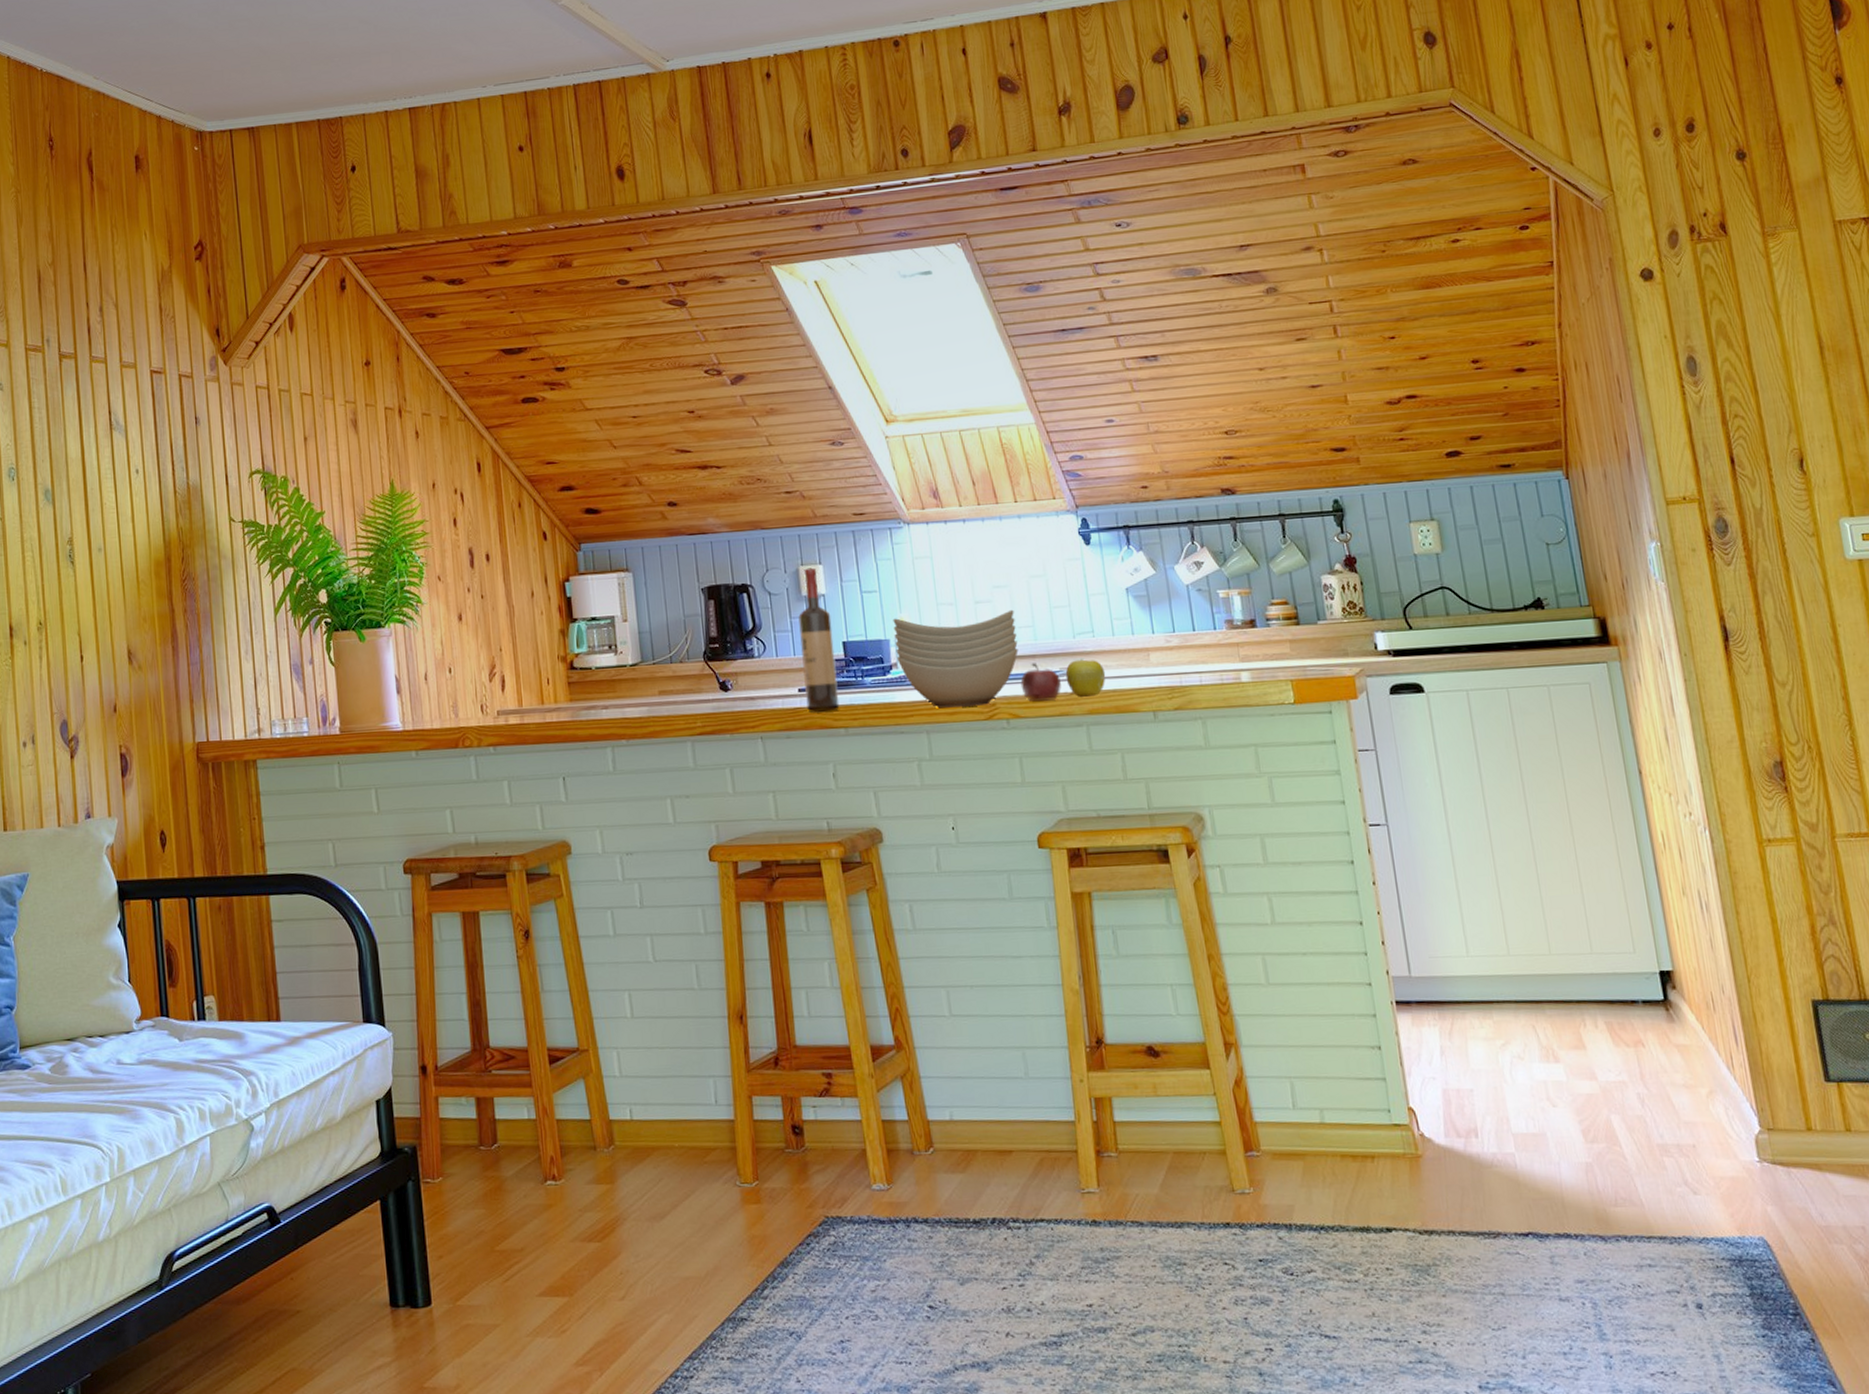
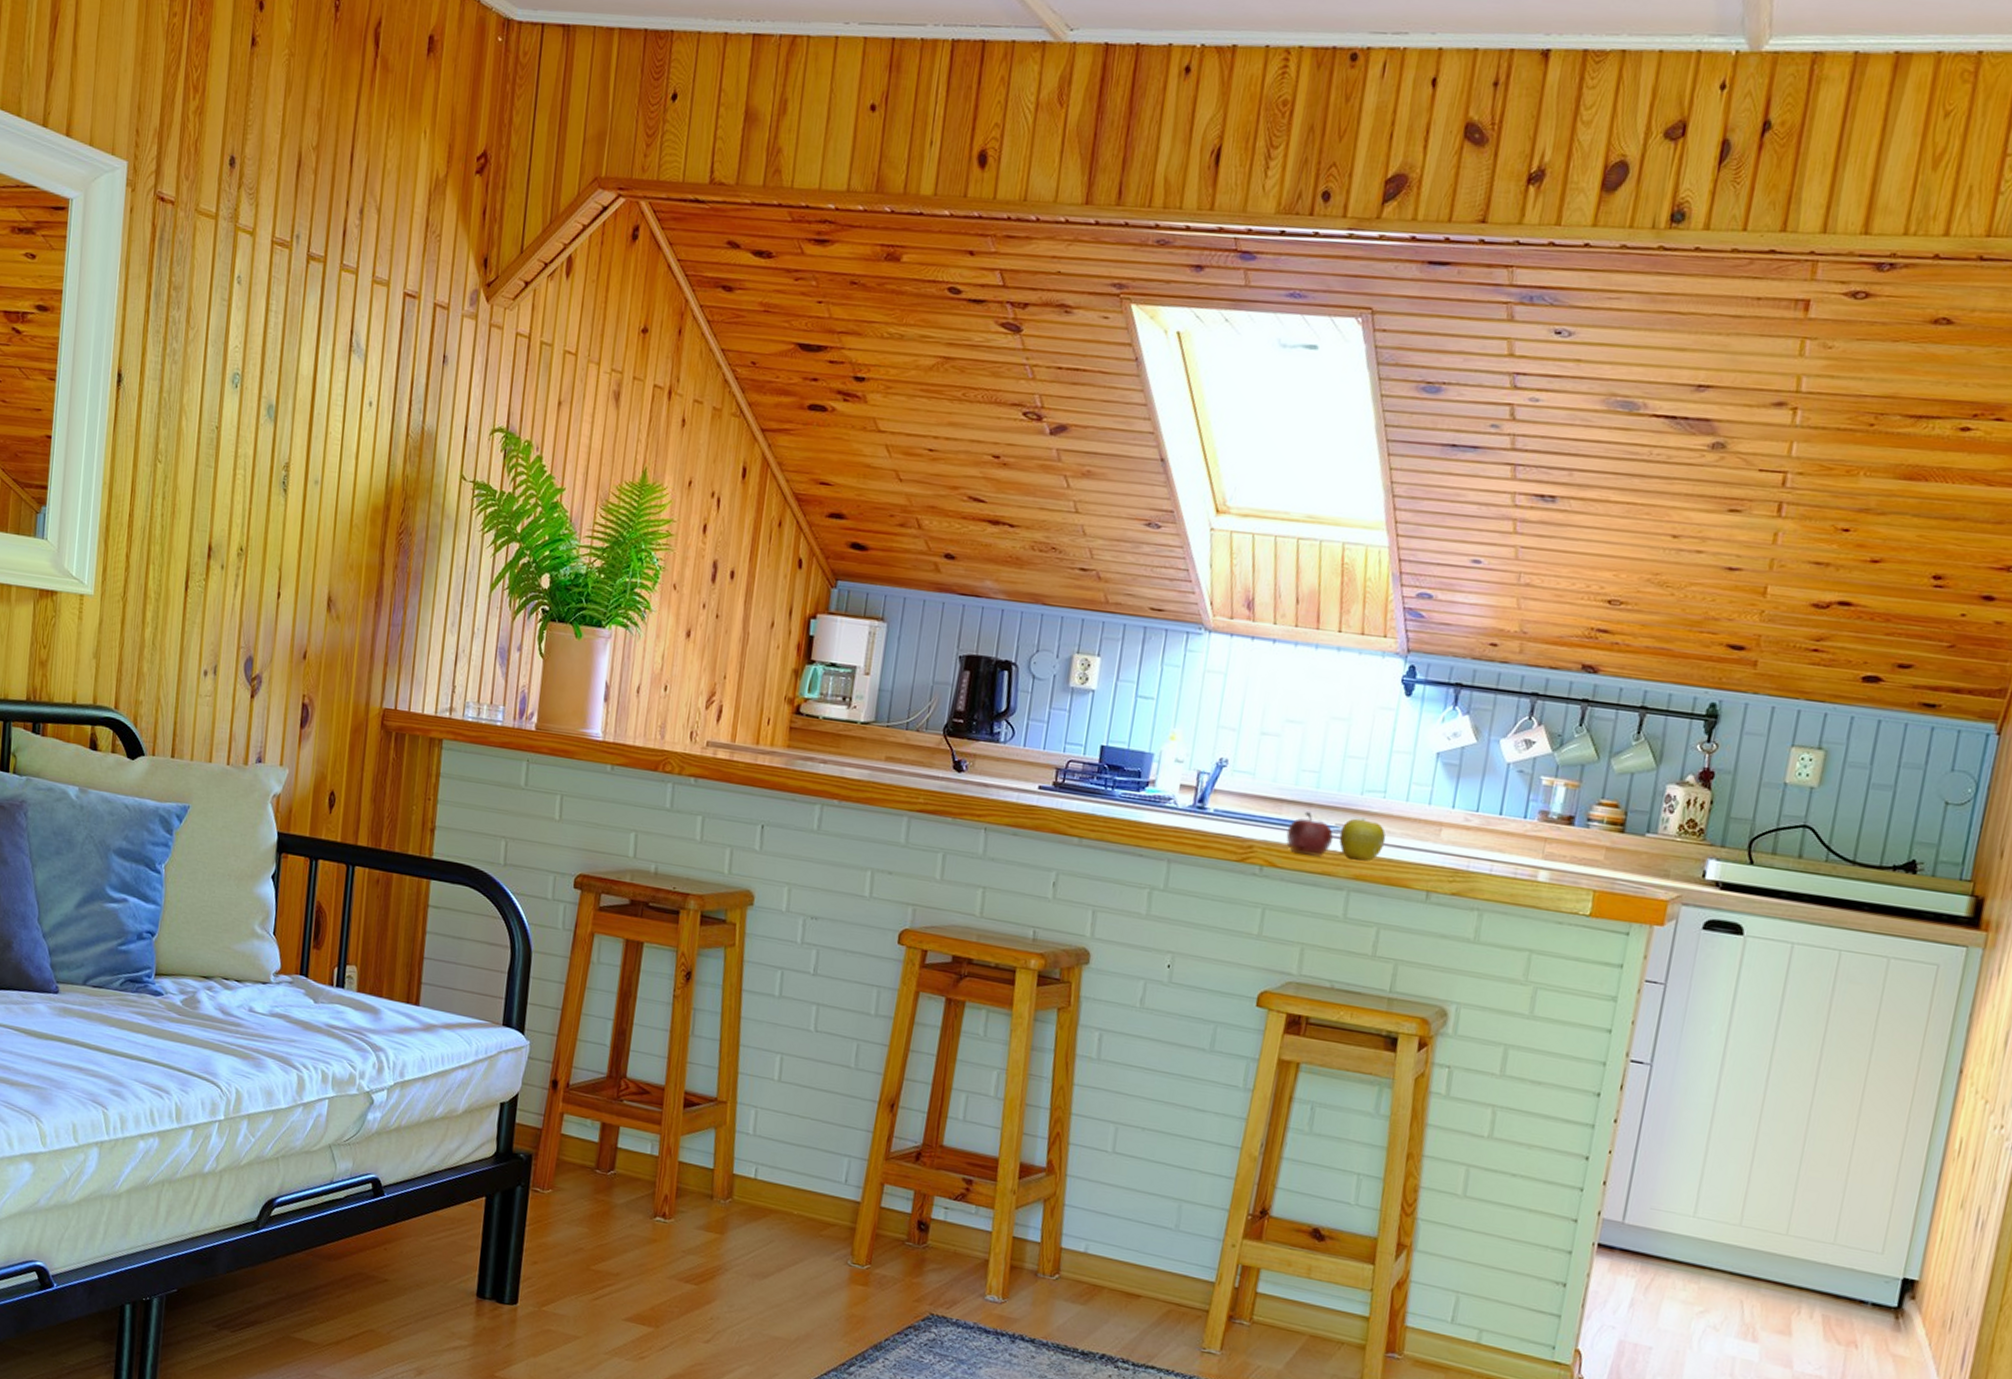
wine bottle: present [798,567,840,712] -> none [1043,657,1096,817]
bowl: present [893,609,1019,708] -> none [1156,732,1303,846]

